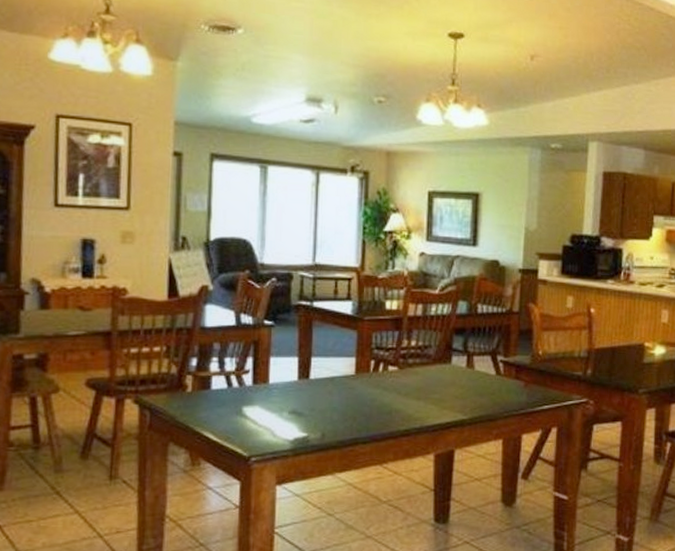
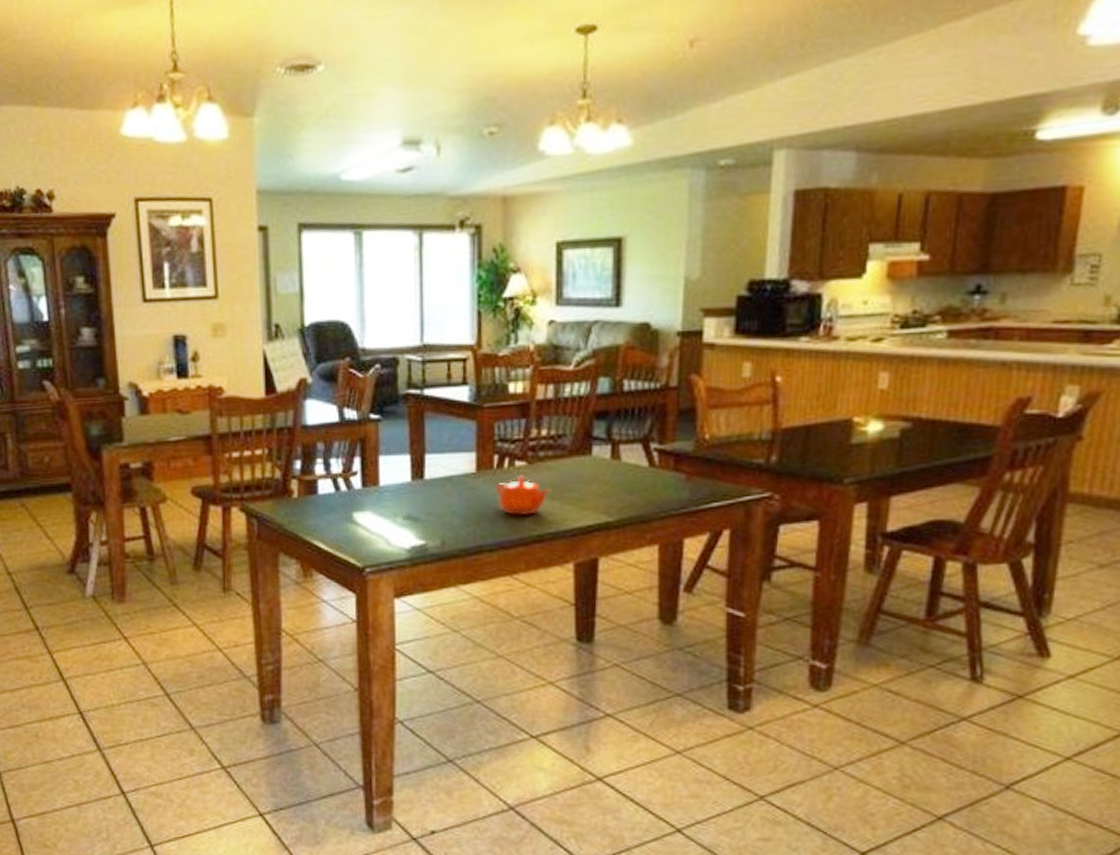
teapot: none [371,379,417,413] -> present [496,476,551,516]

